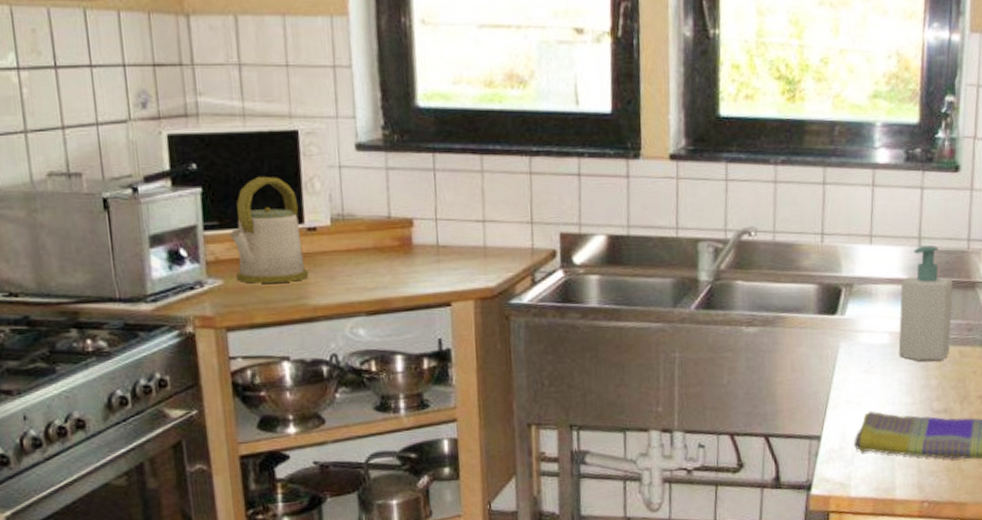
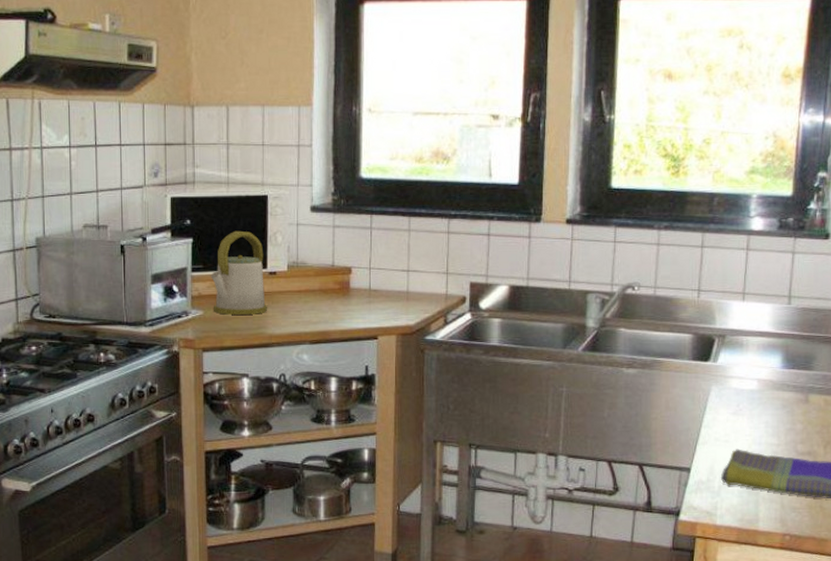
soap bottle: present [898,245,953,361] -> none [766,304,820,407]

